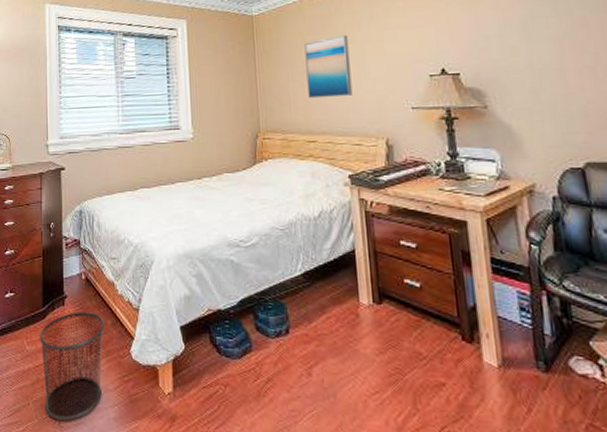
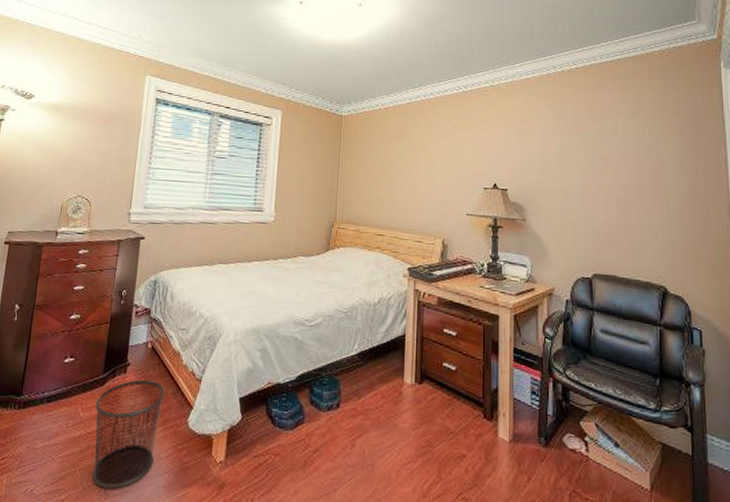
wall art: present [304,35,353,99] -> none [382,144,421,198]

